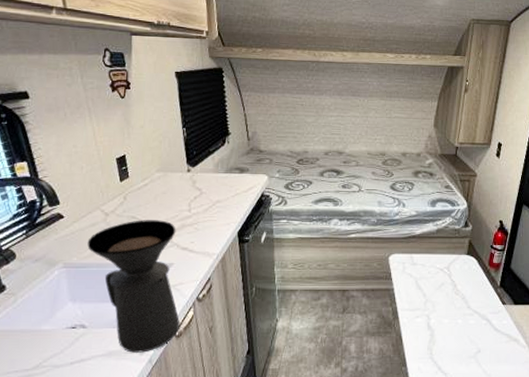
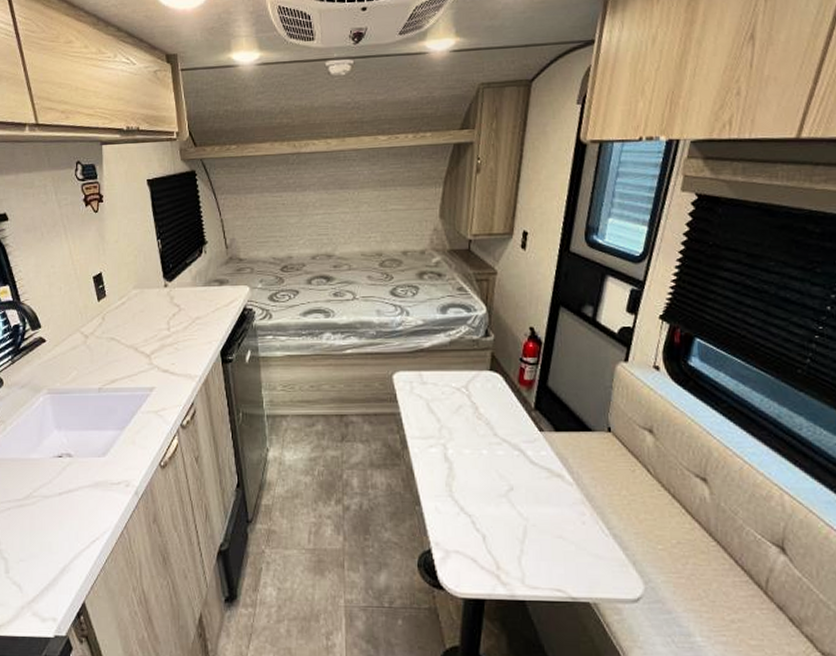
coffee maker: present [87,220,180,353] -> none [69,341,164,484]

